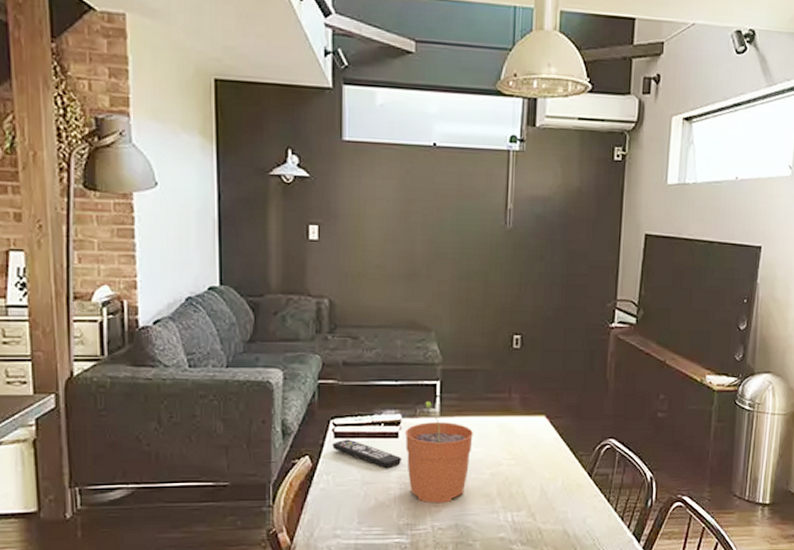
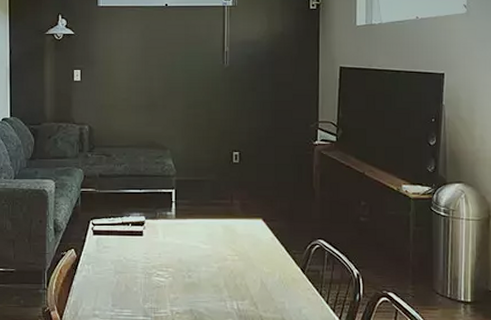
remote control: present [332,439,402,469] -> none [92,236,146,261]
plant pot: present [404,400,473,504] -> none [147,205,202,291]

